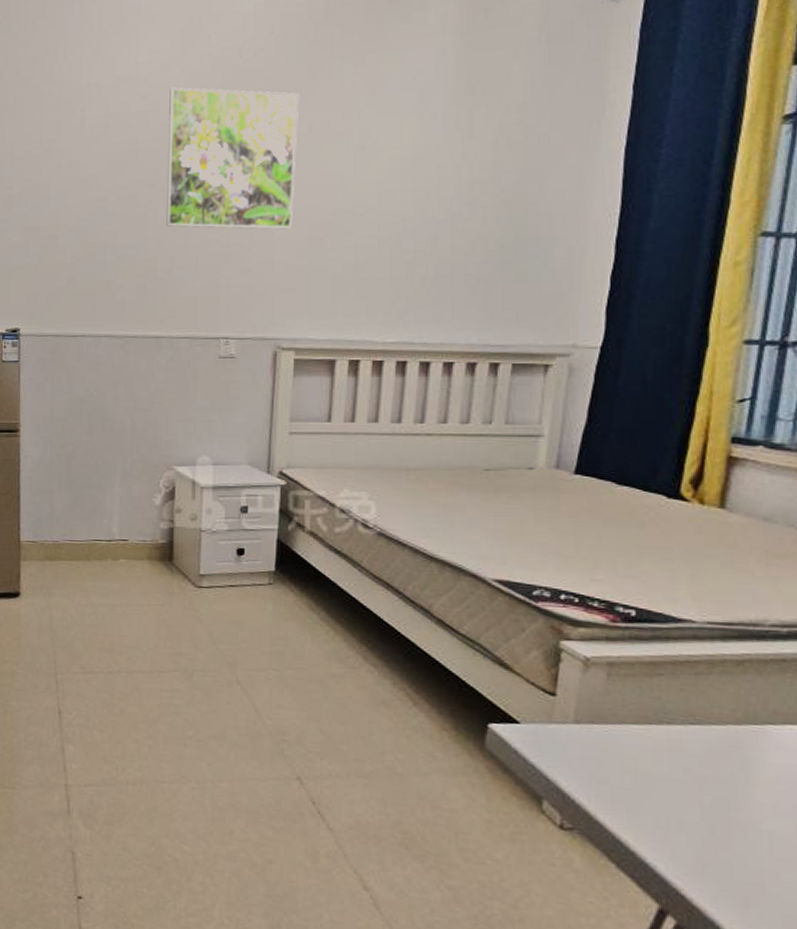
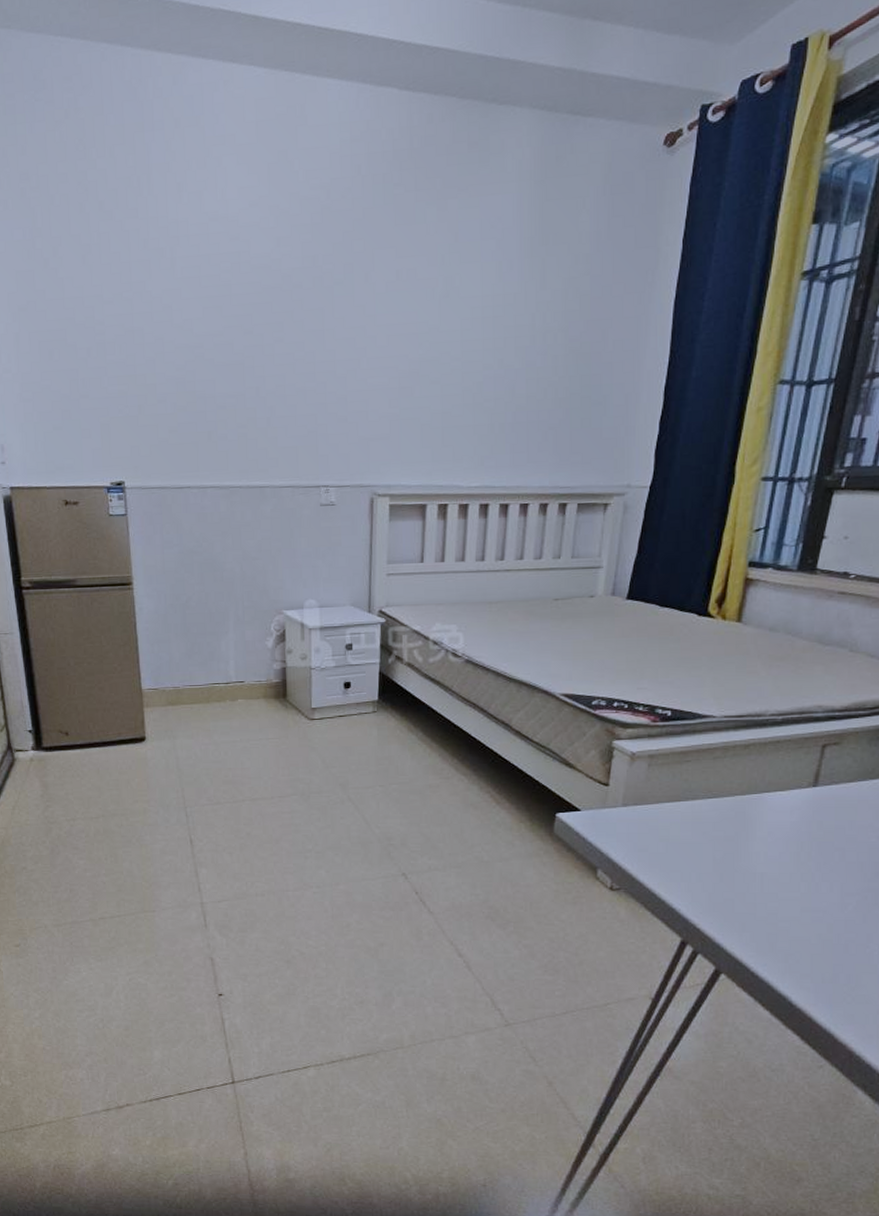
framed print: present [166,87,300,230] -> none [260,227,387,378]

